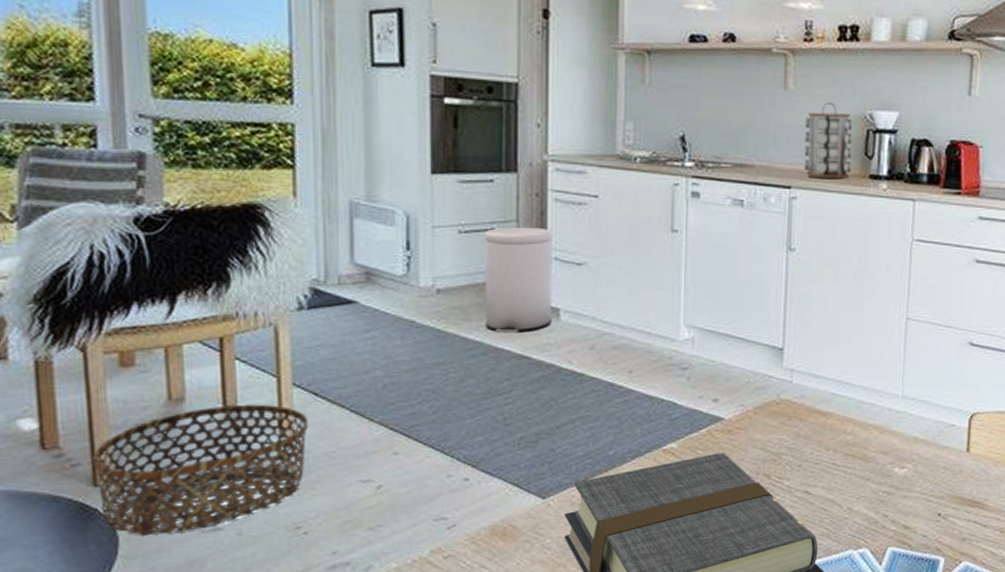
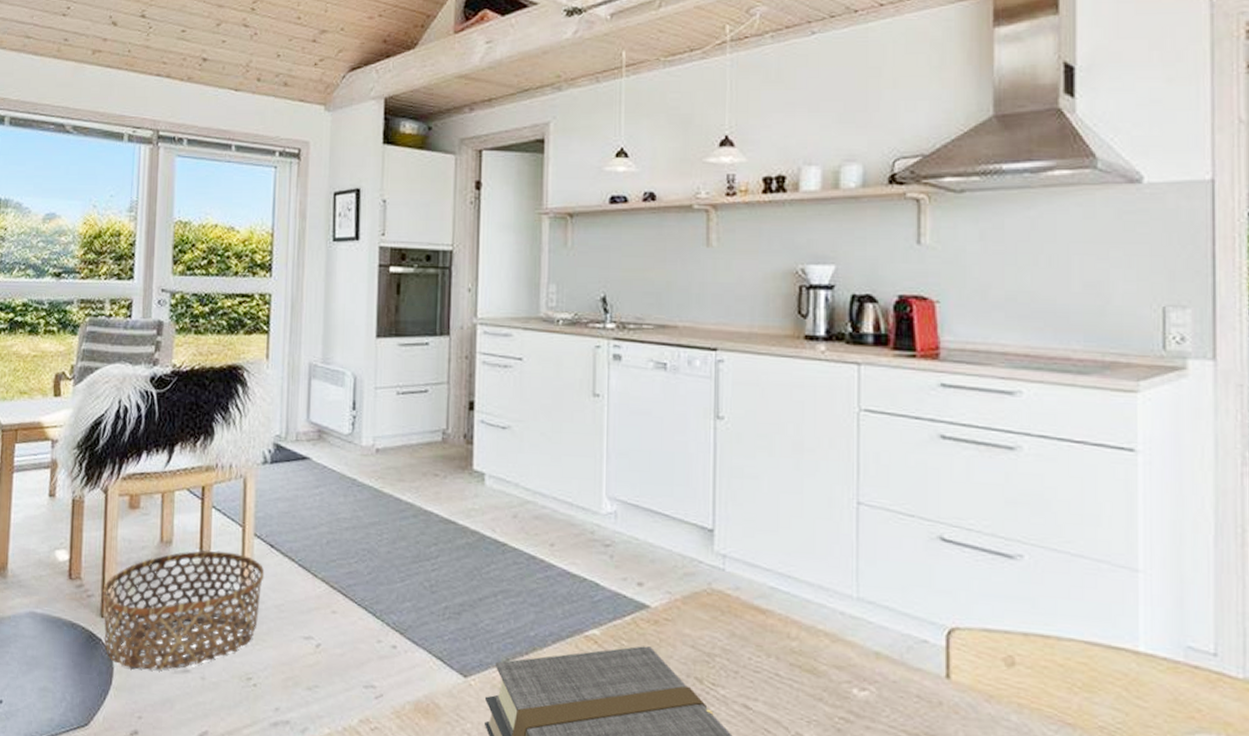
pedal bin: present [484,226,552,334] -> none [417,388,479,497]
spice rack: present [803,102,853,180] -> none [730,257,783,341]

